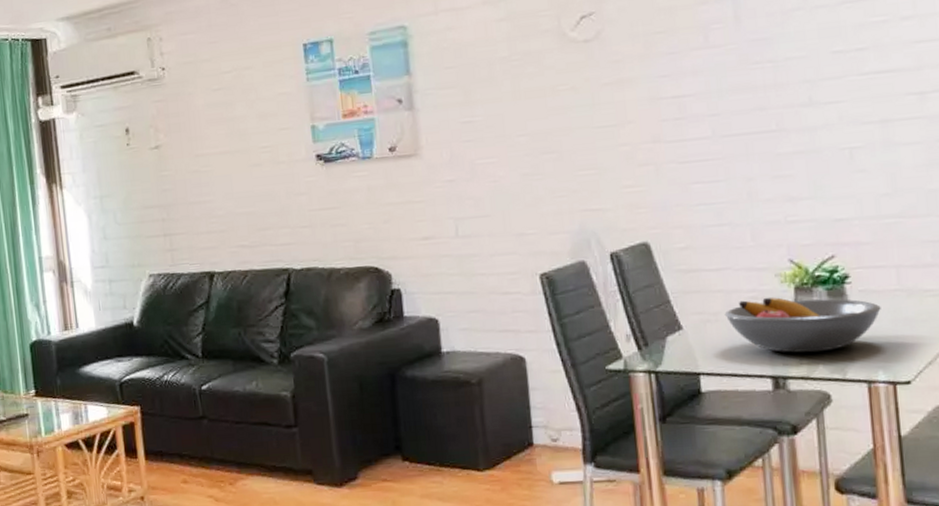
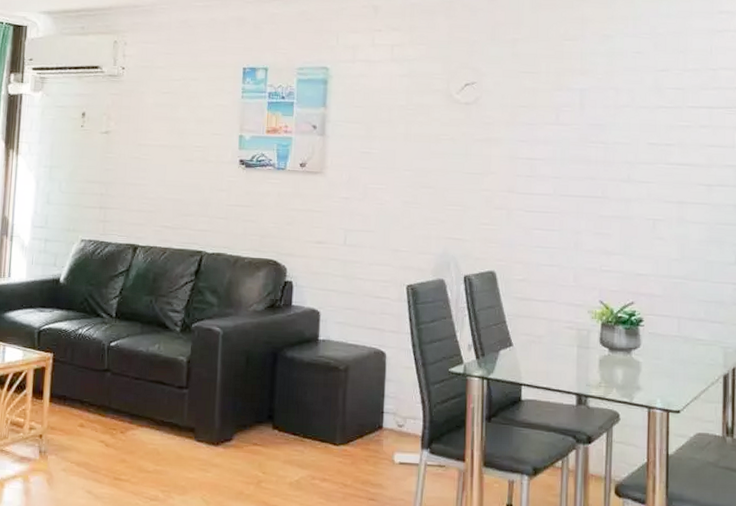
fruit bowl: present [724,297,881,353] -> none [546,329,664,379]

